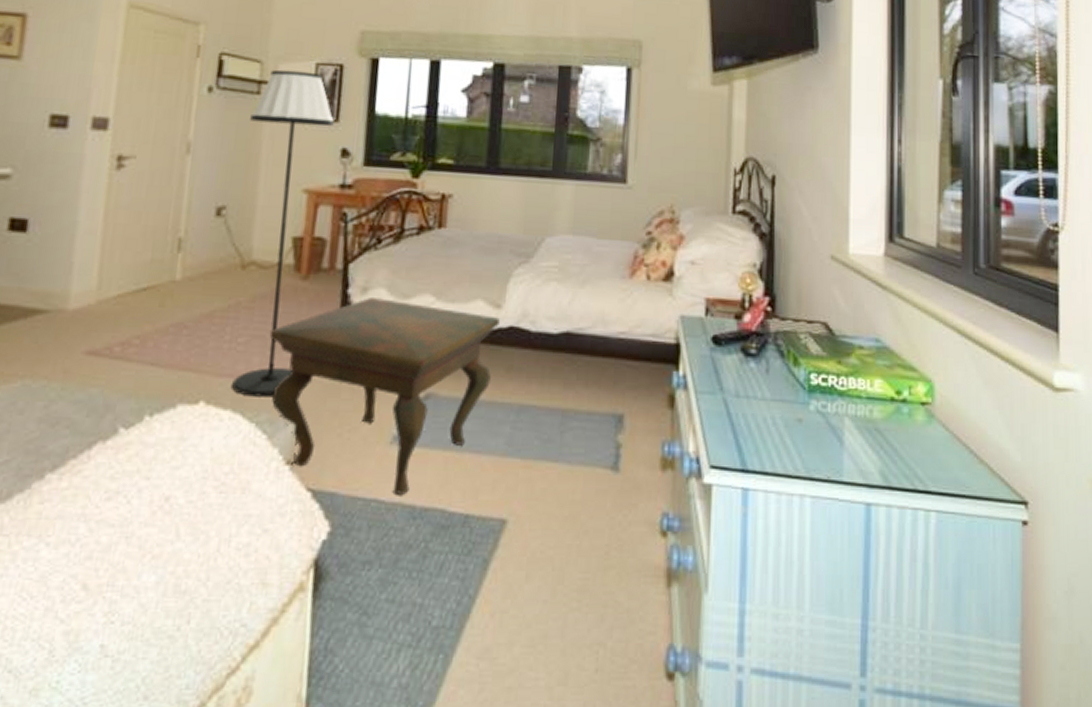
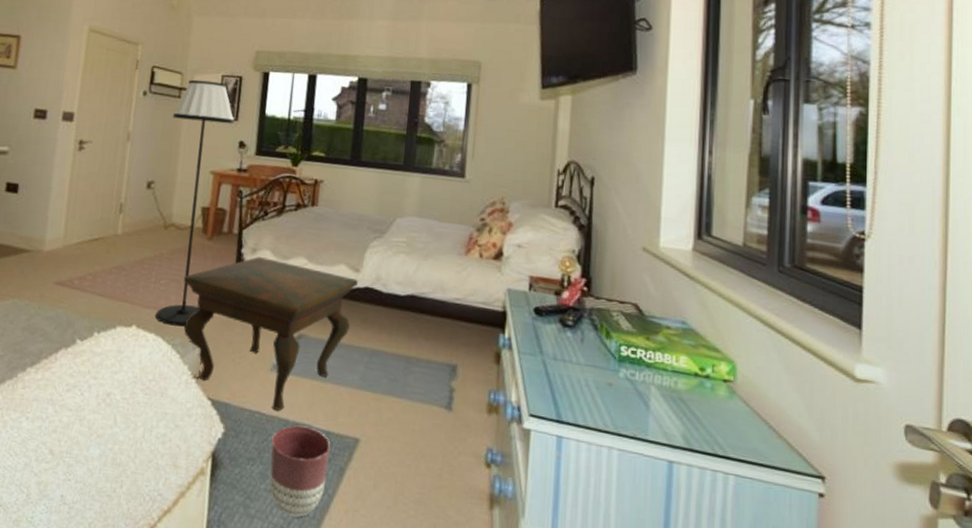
planter: none [391,511,471,630] -> present [269,425,331,517]

